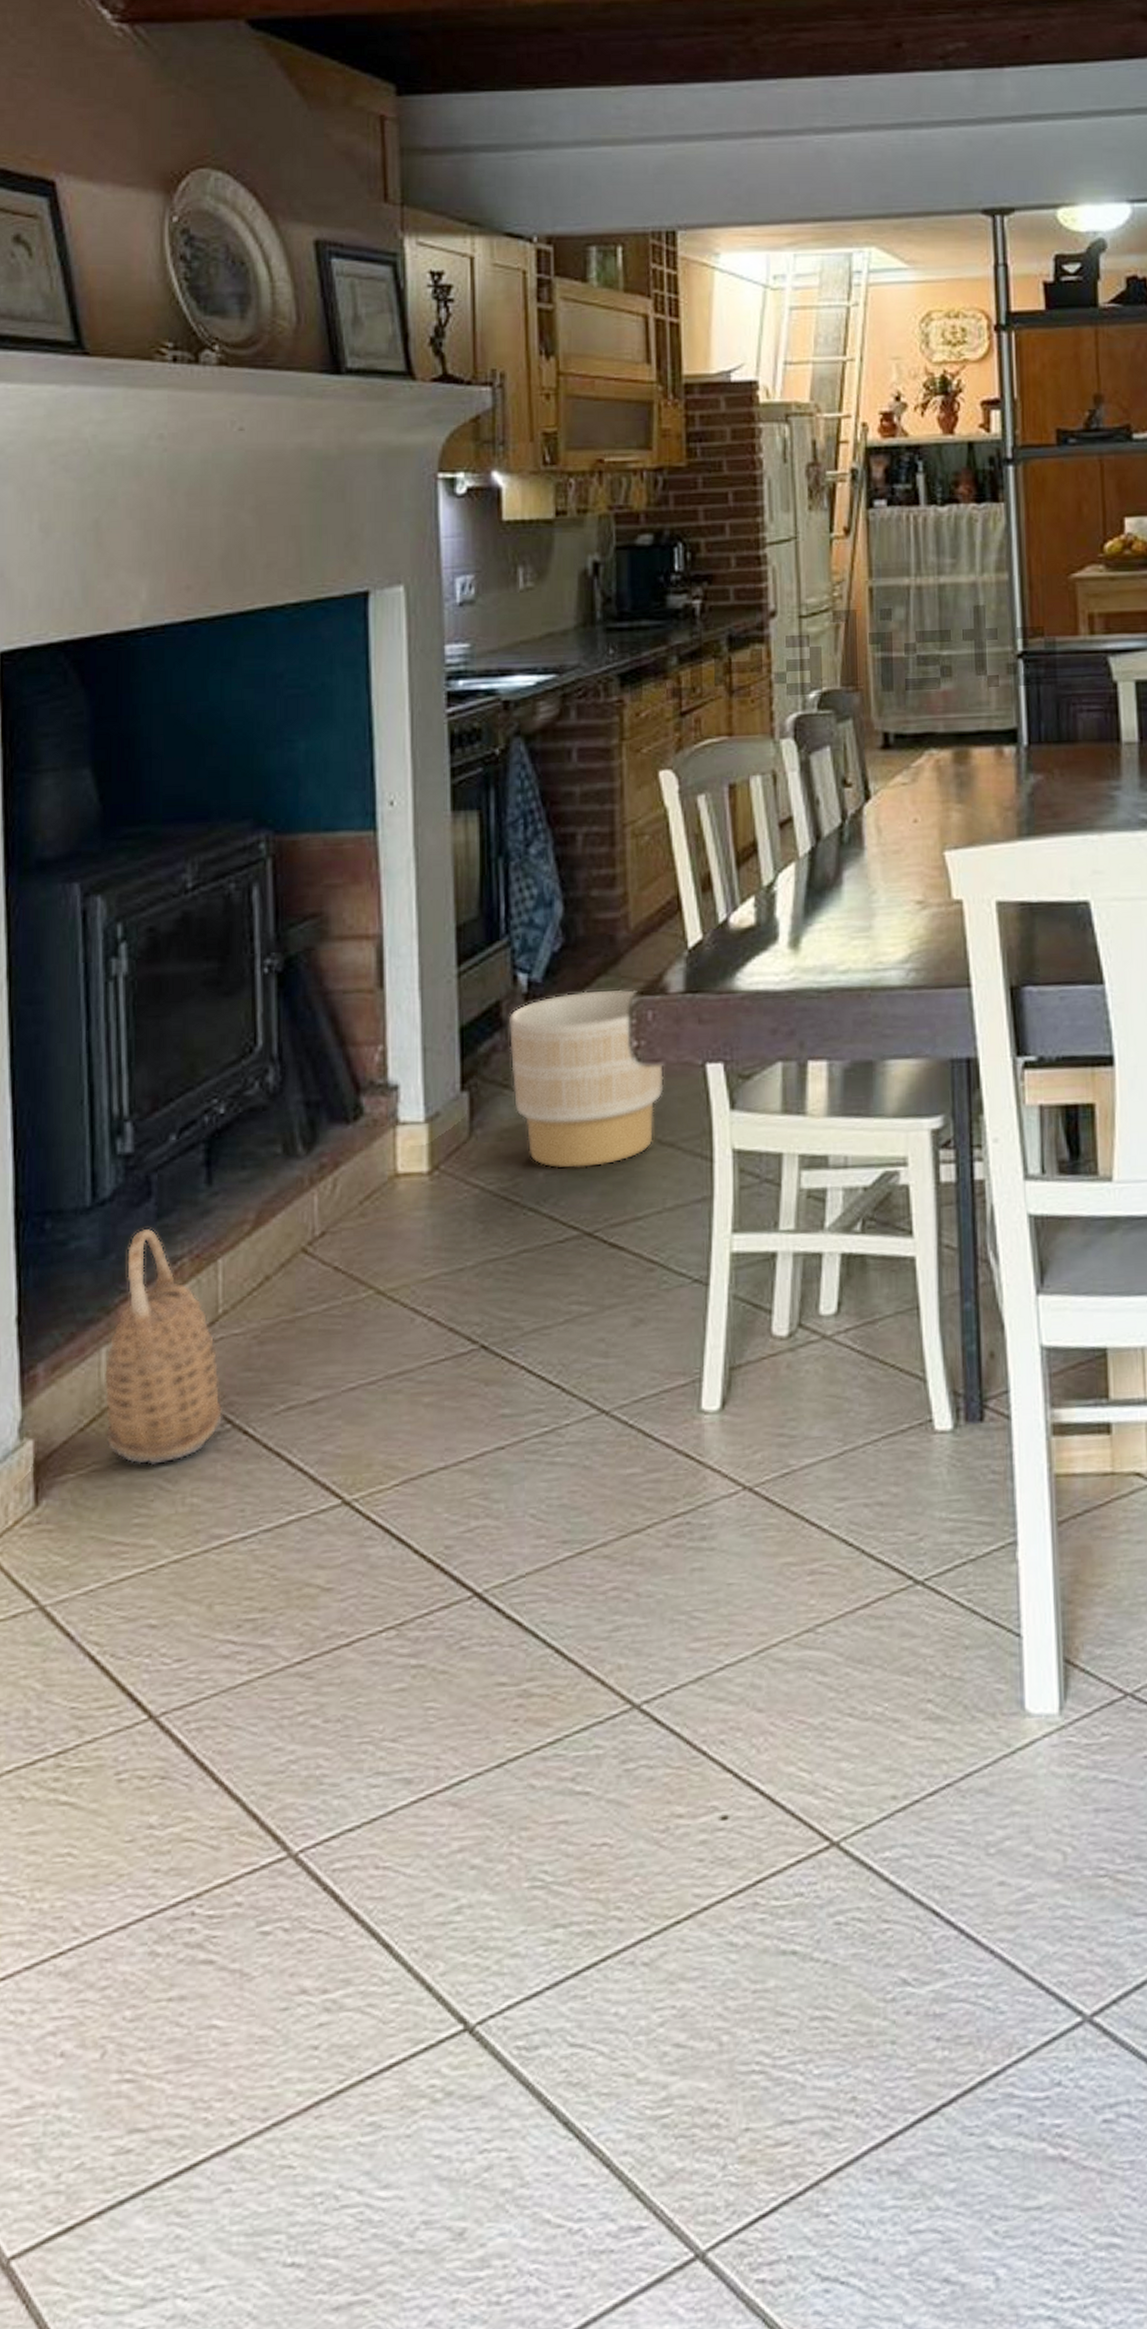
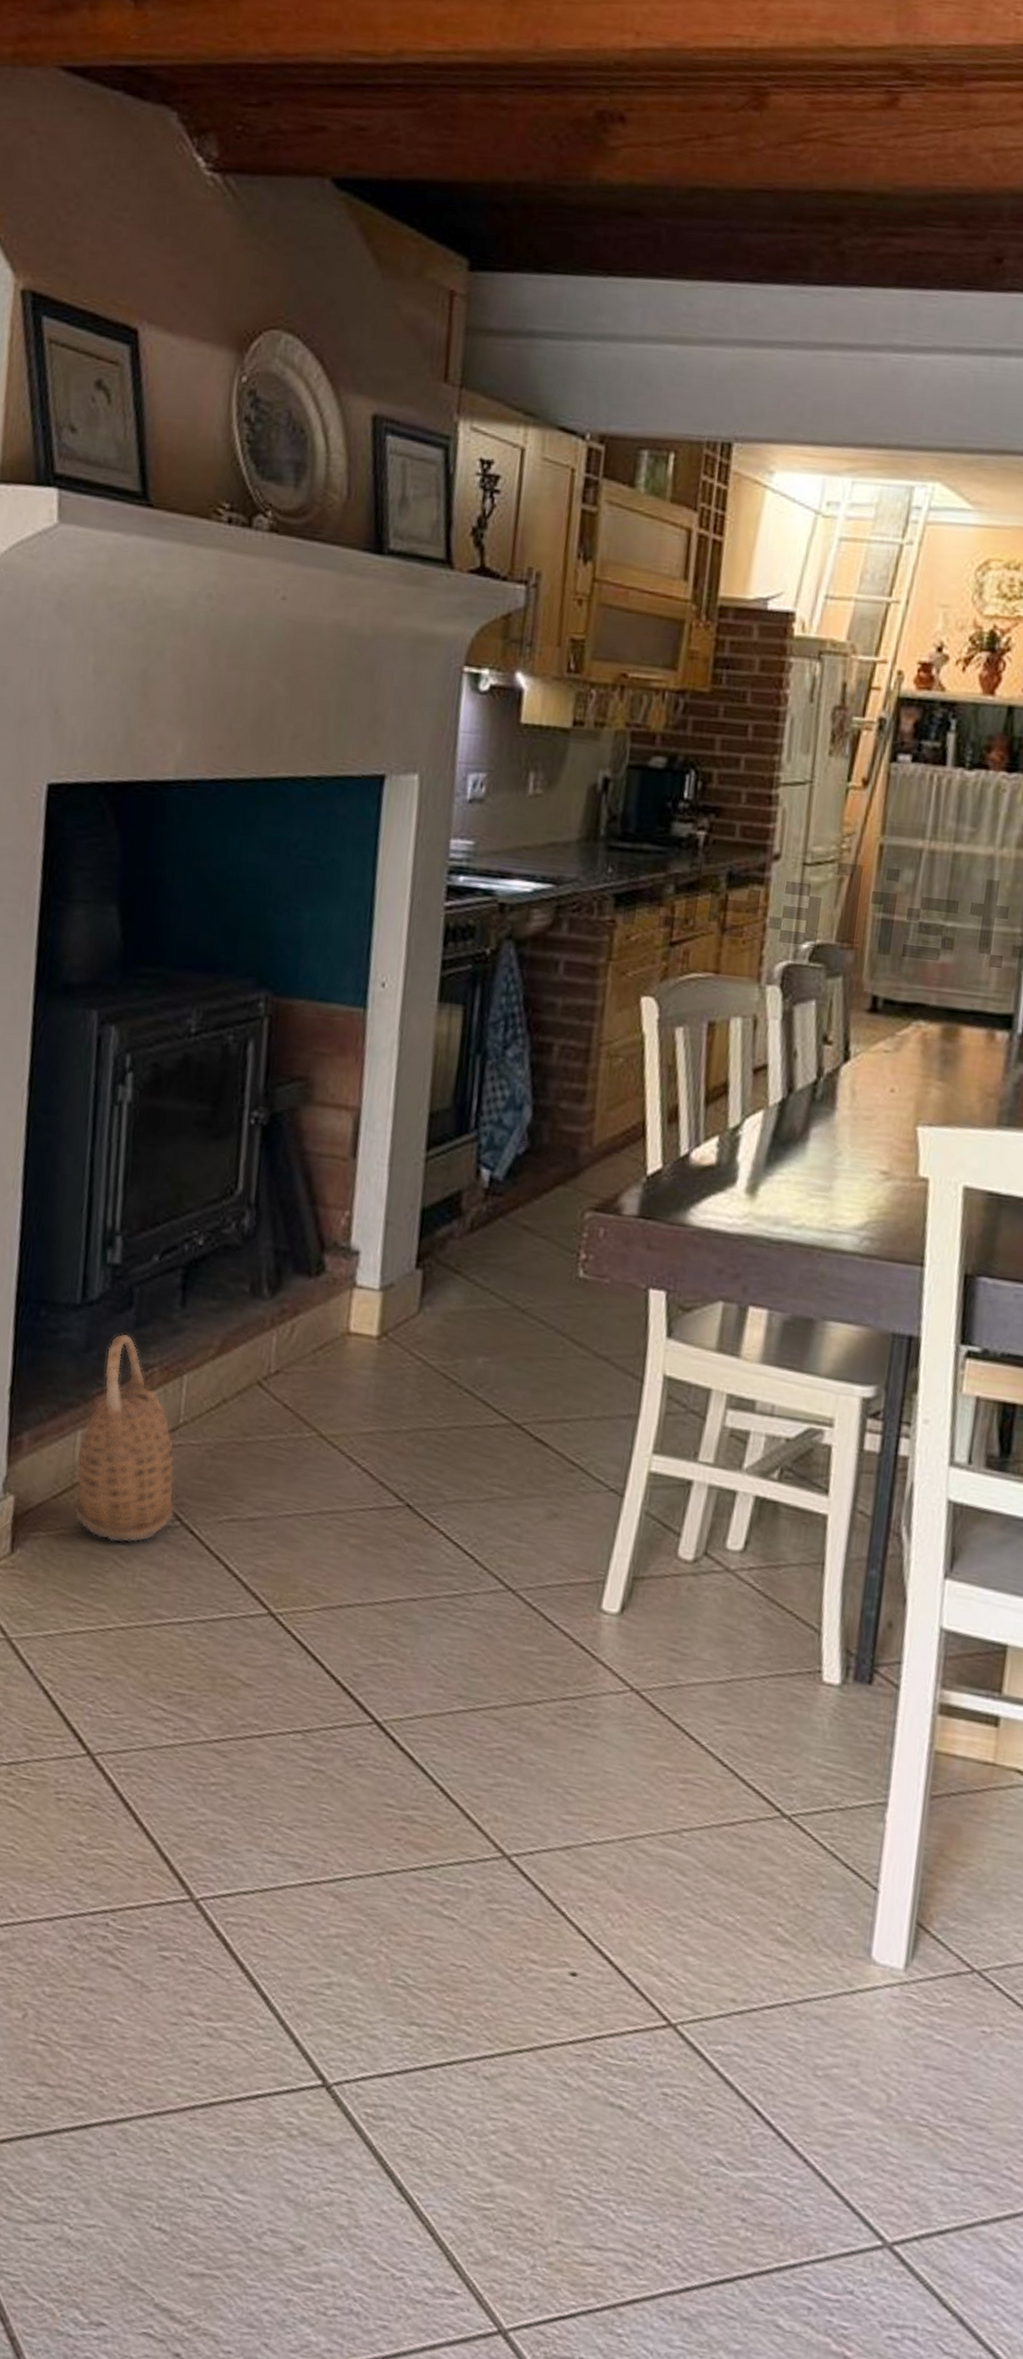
planter: present [509,989,664,1169] -> none [463,1196,607,1365]

